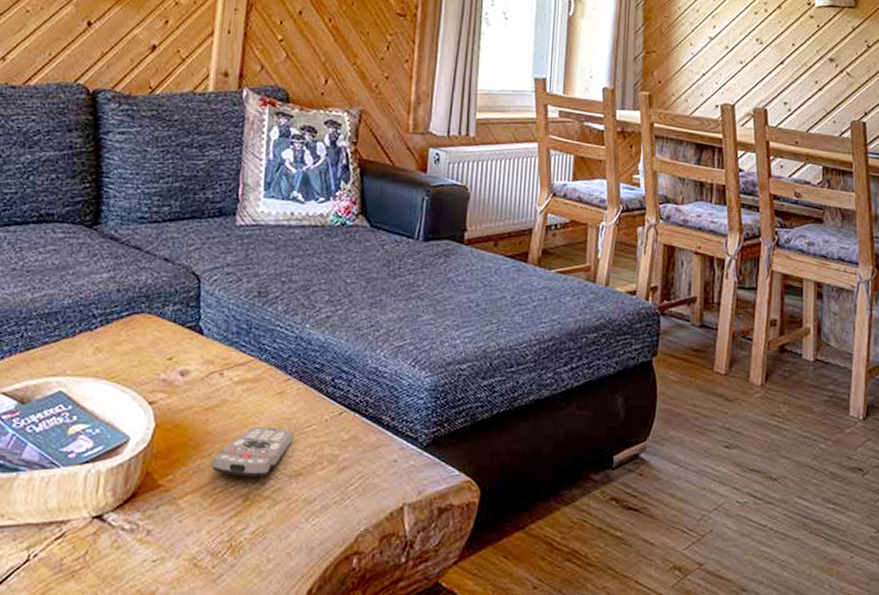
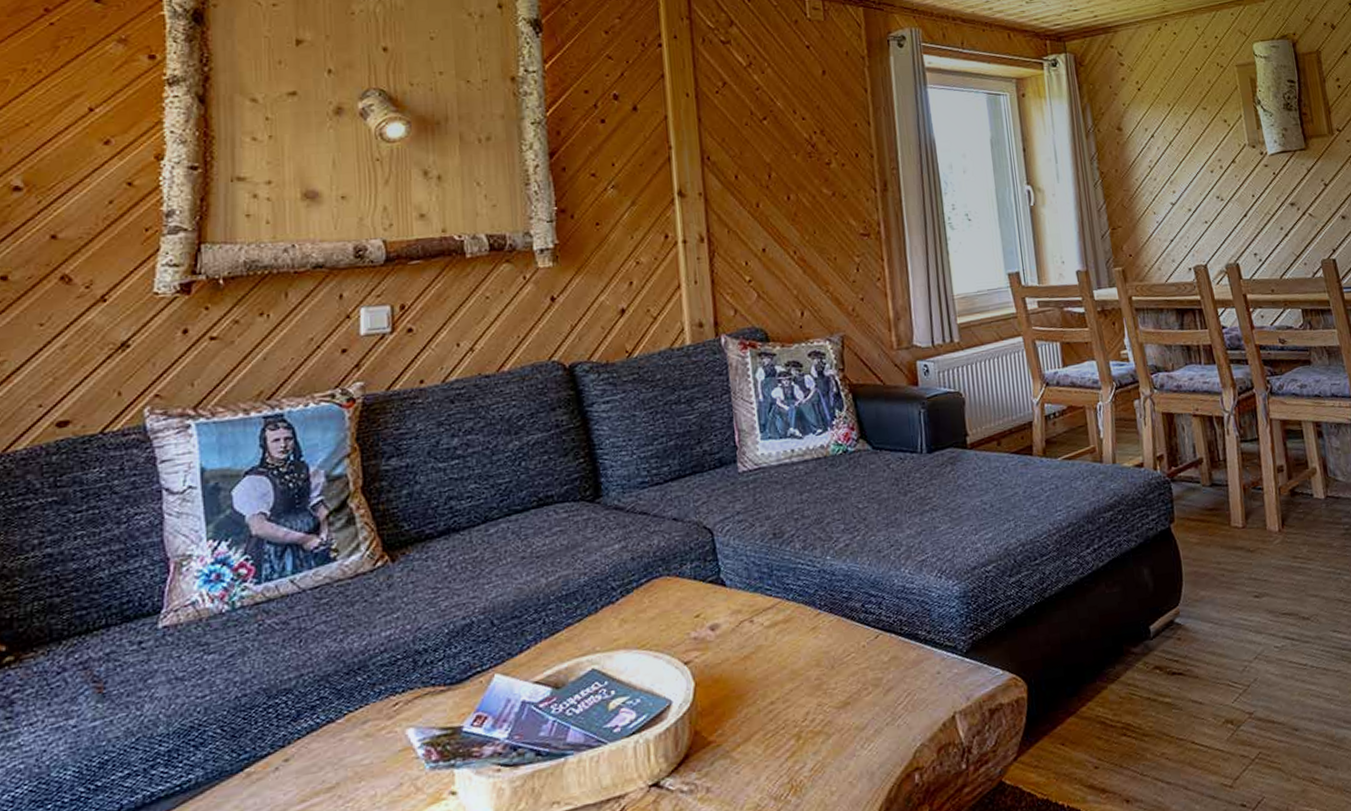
remote control: present [210,426,294,477] -> none [757,662,835,719]

